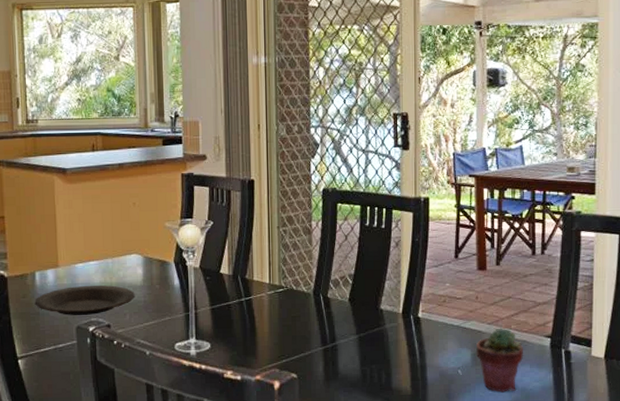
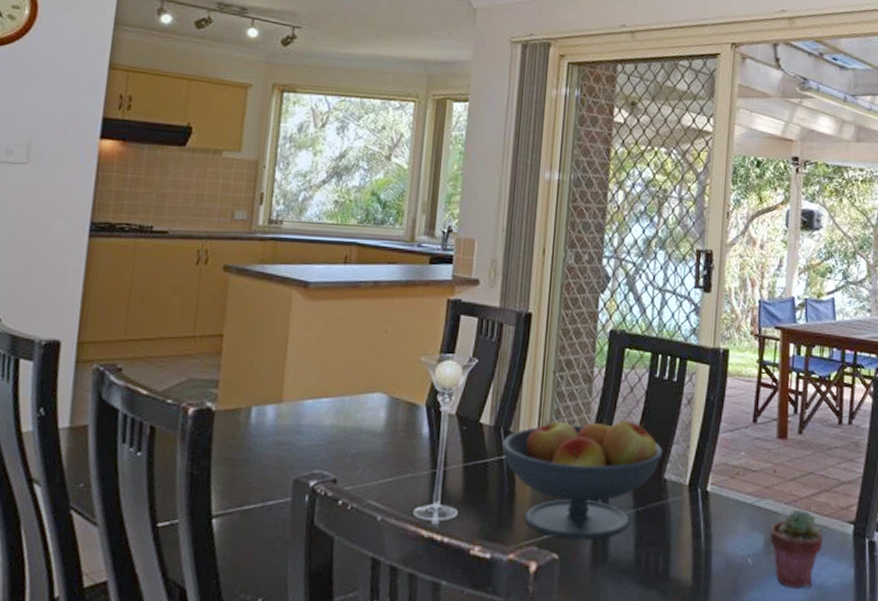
plate: present [34,284,135,315] -> none [245,427,373,465]
fruit bowl: none [241,263,377,362] -> present [502,418,663,540]

